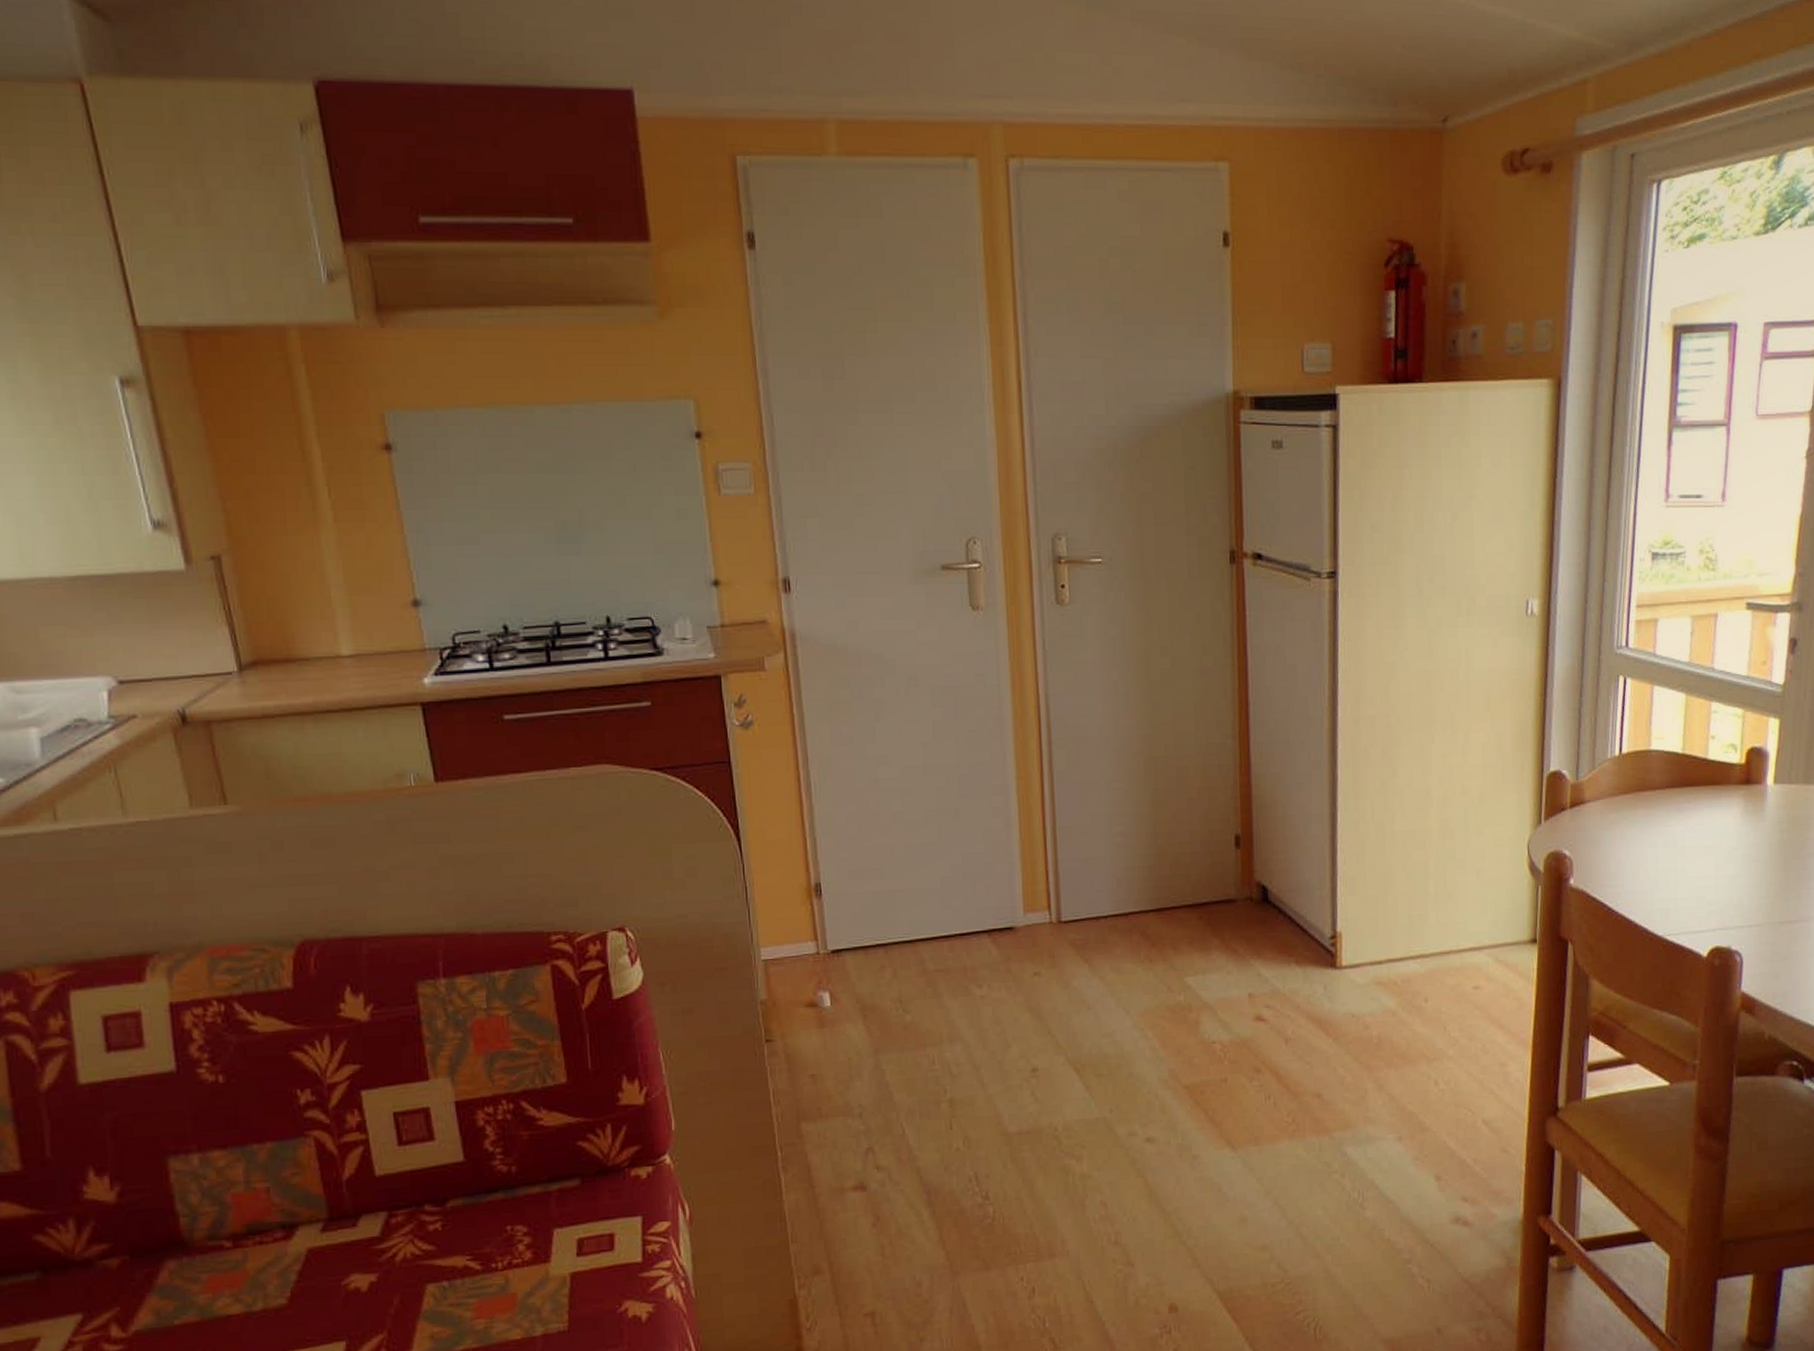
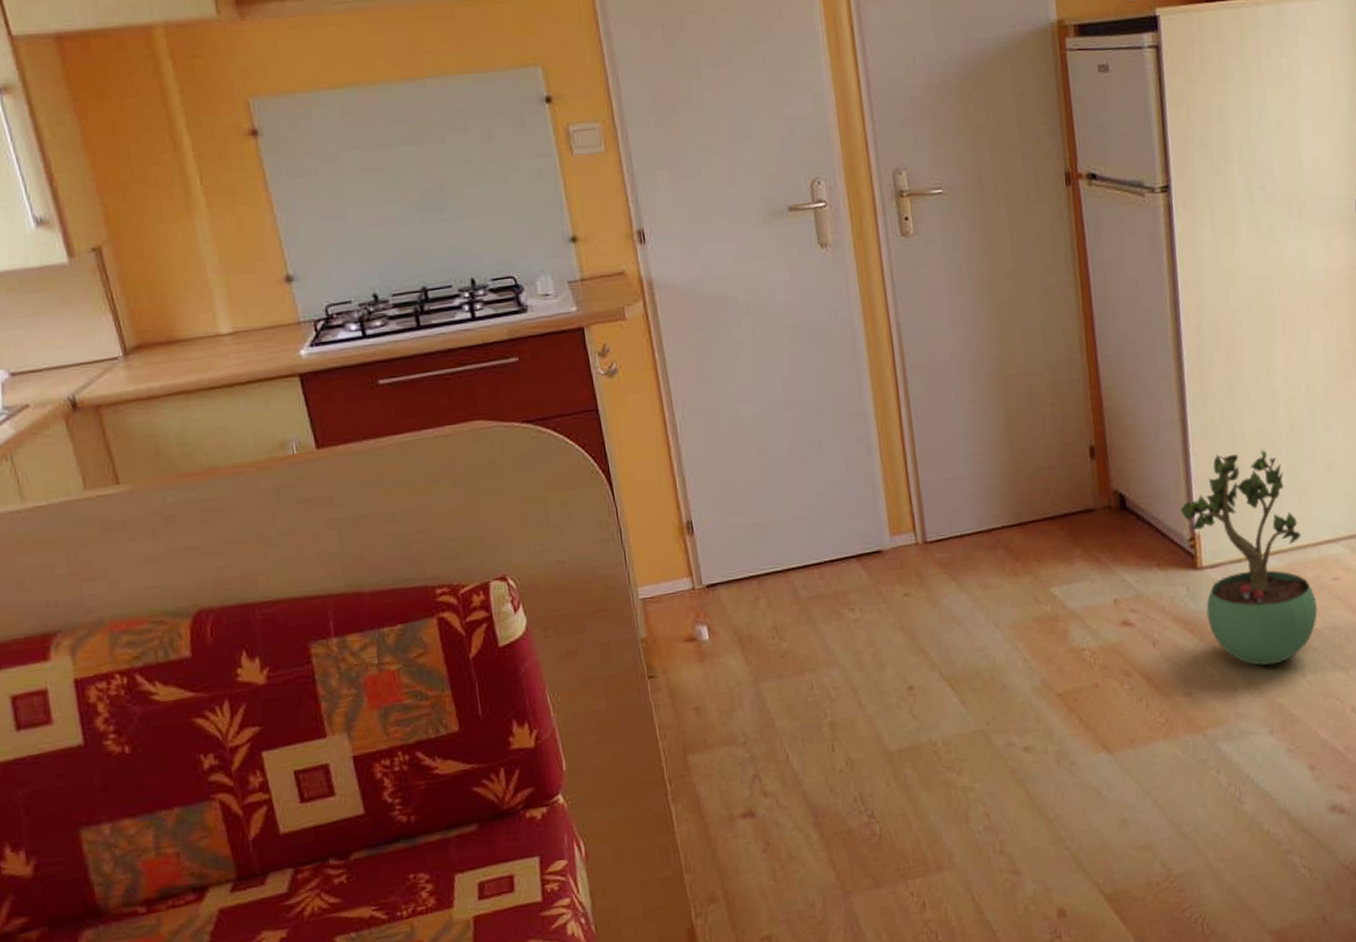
potted plant: none [1323,851,1456,1071] -> present [1180,450,1318,666]

